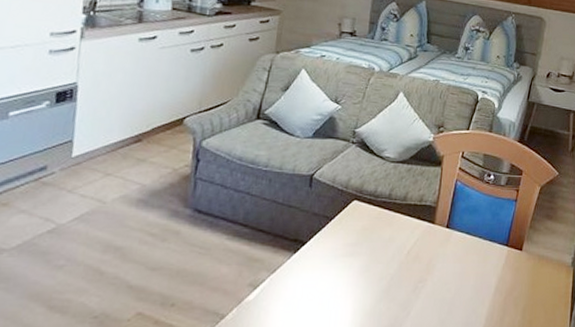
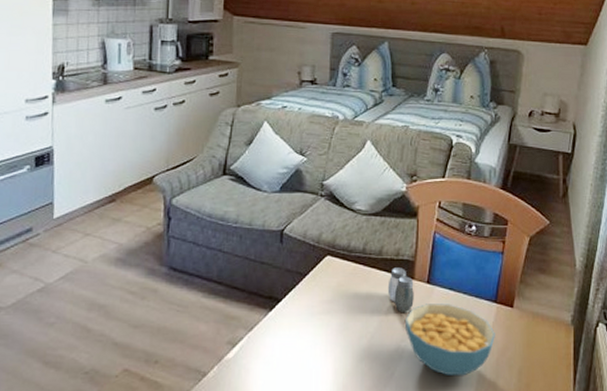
salt and pepper shaker: none [409,212,435,256] -> present [387,267,414,313]
cereal bowl: none [422,247,505,315] -> present [404,303,495,376]

